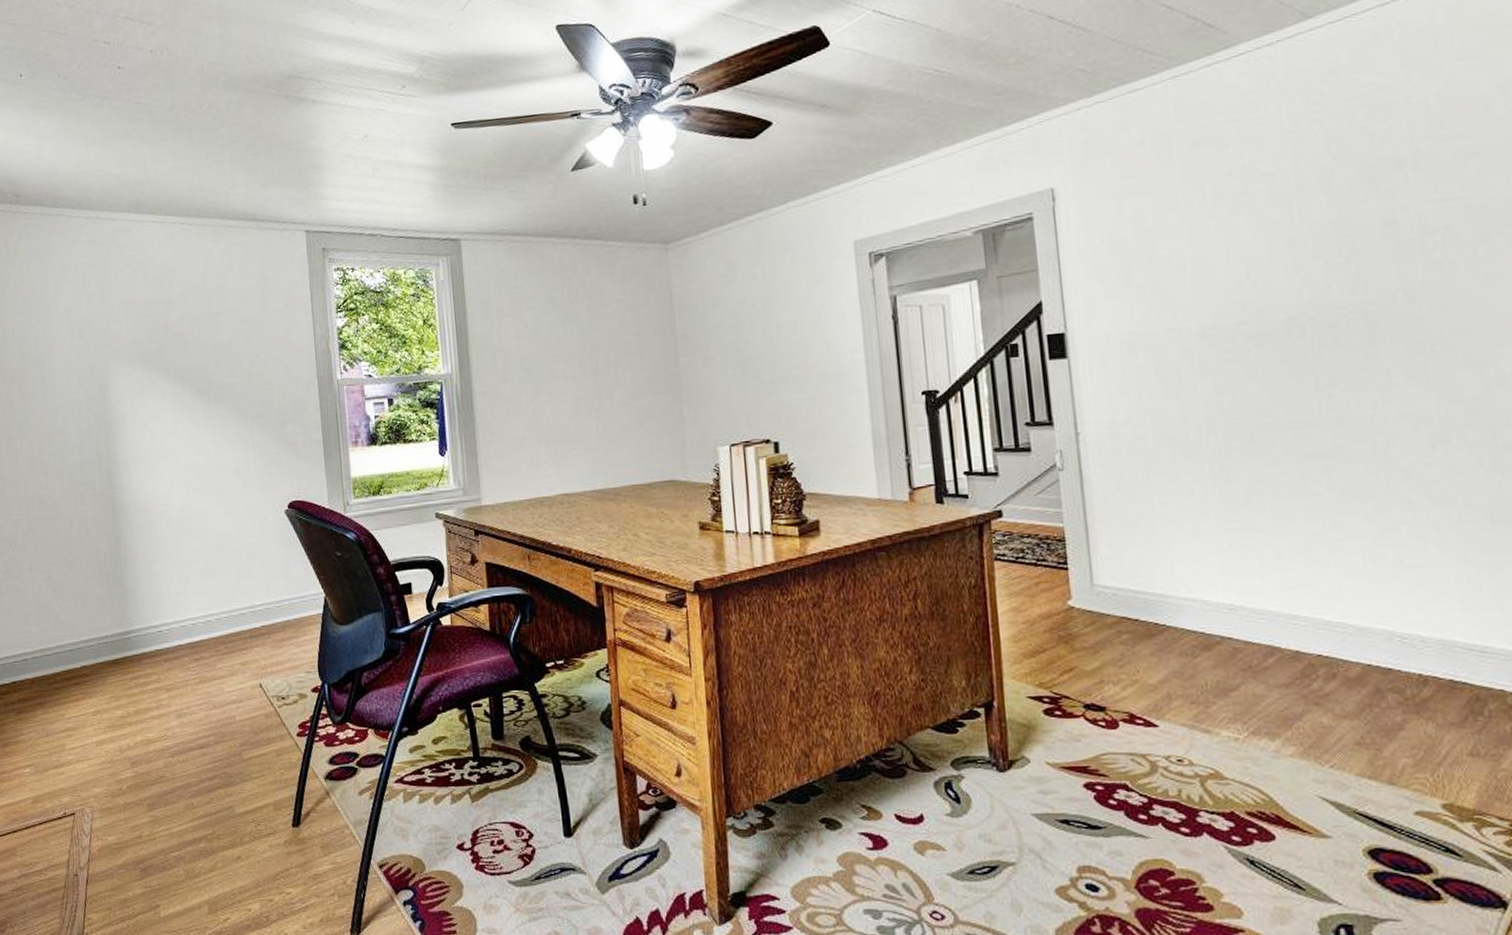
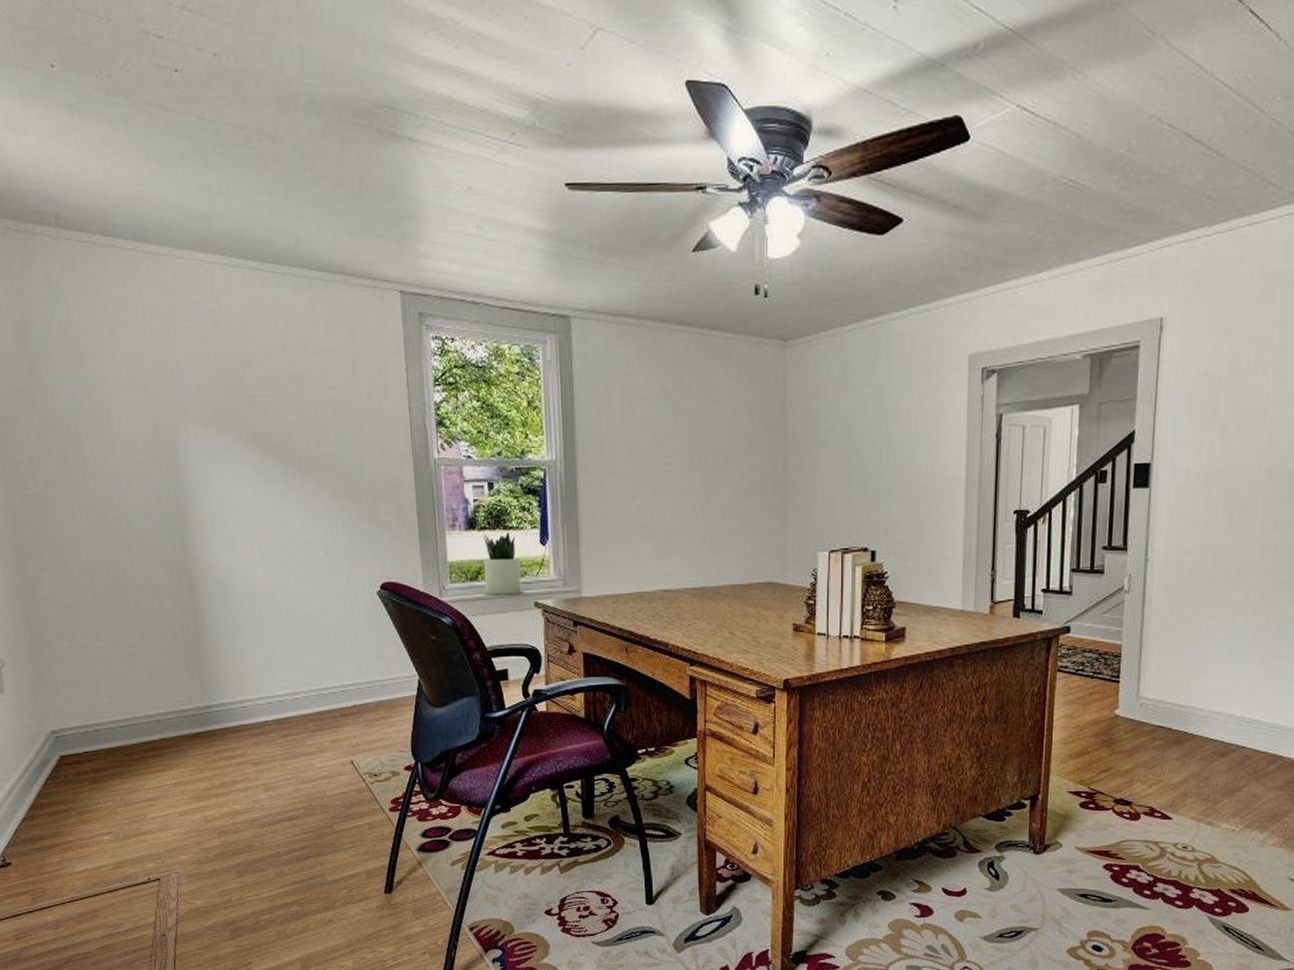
planter: none [384,445,426,510] -> present [482,532,525,597]

